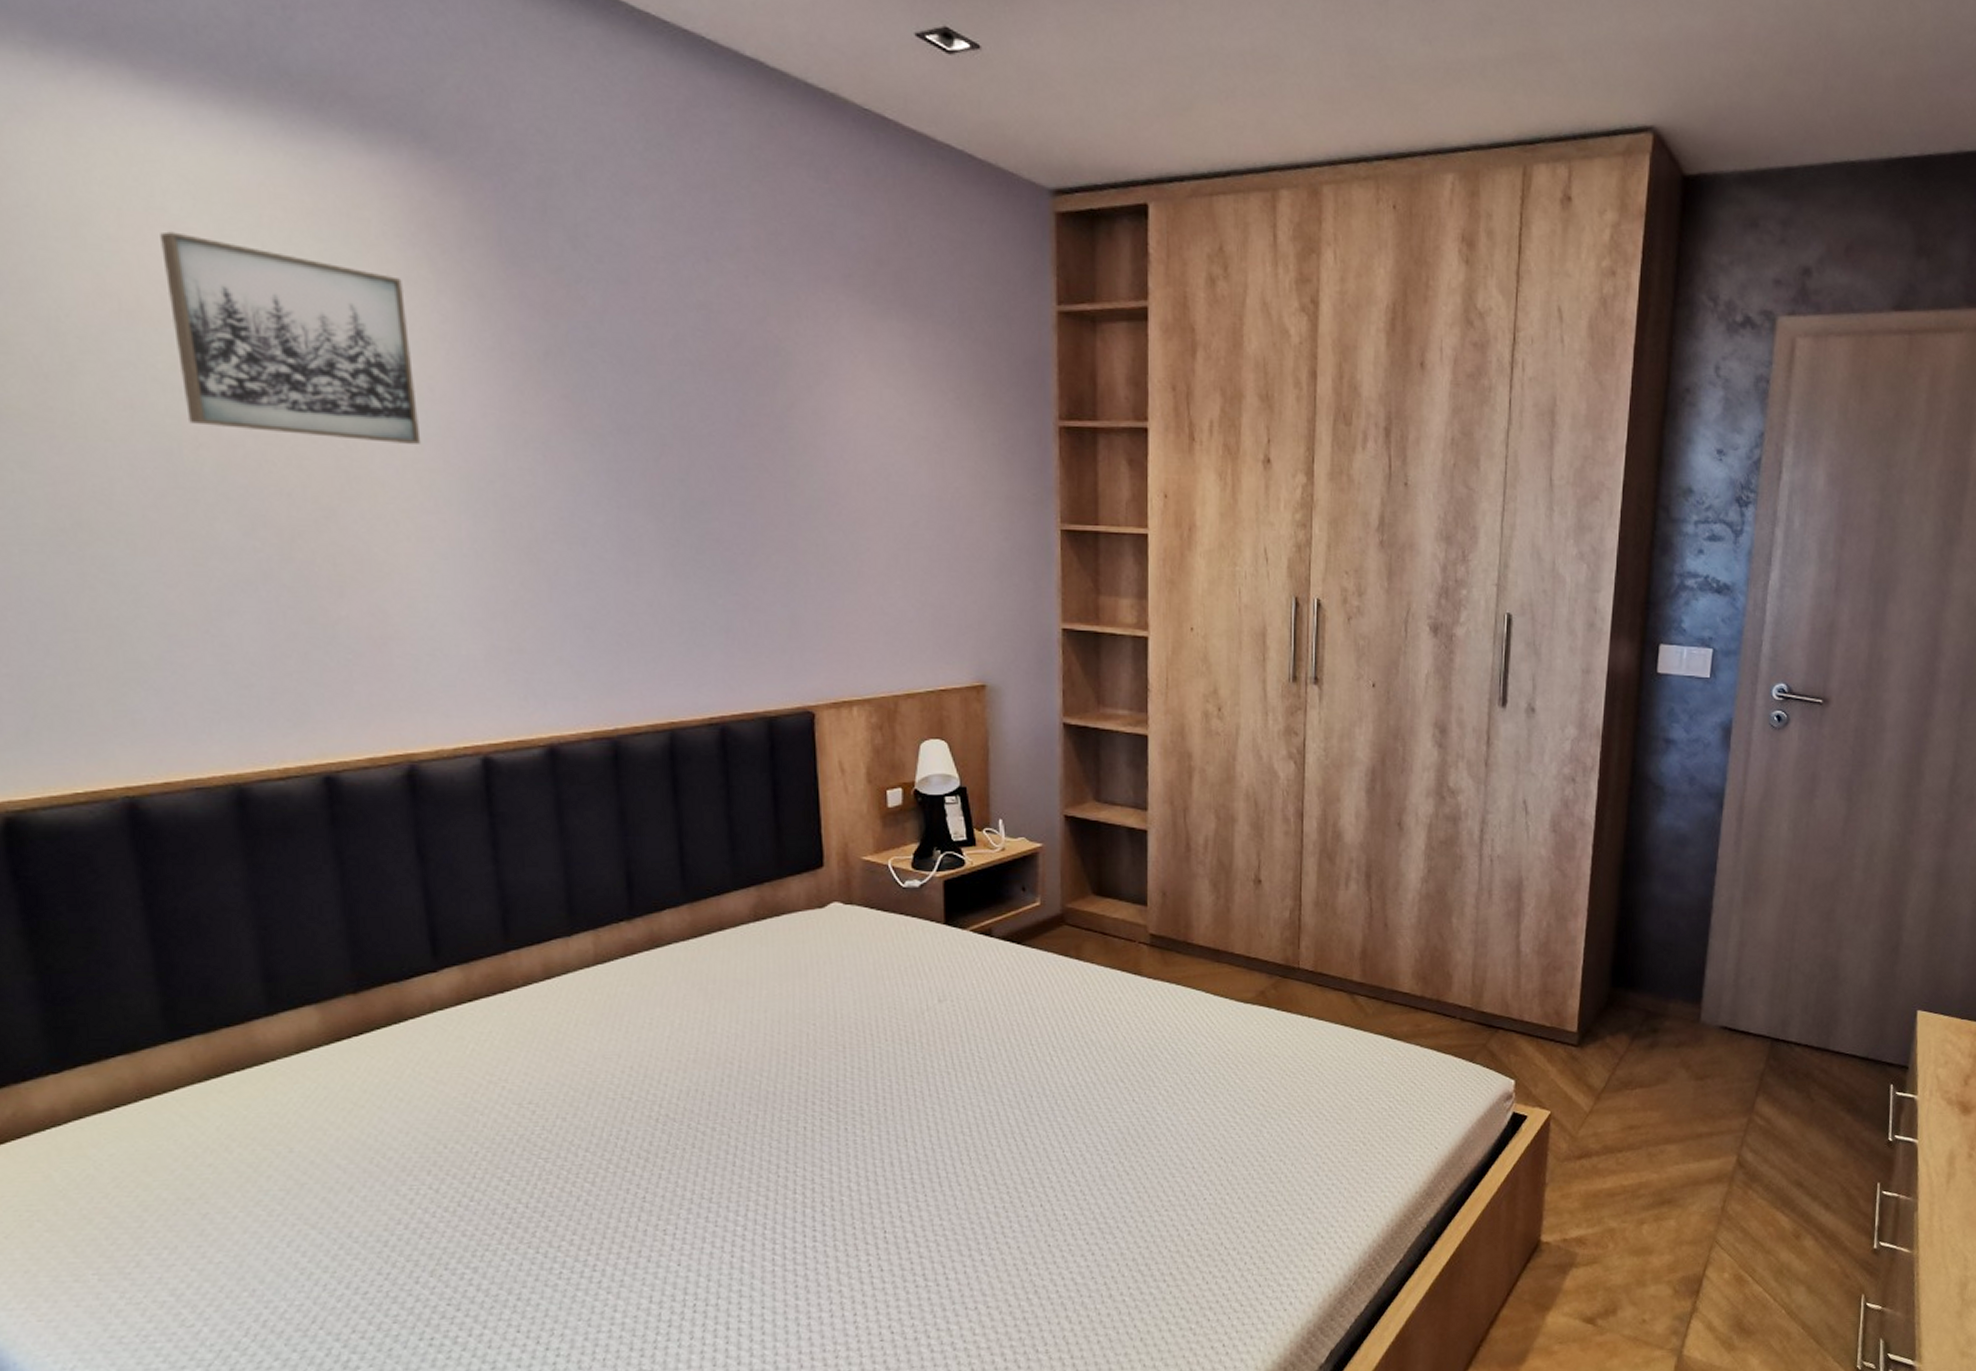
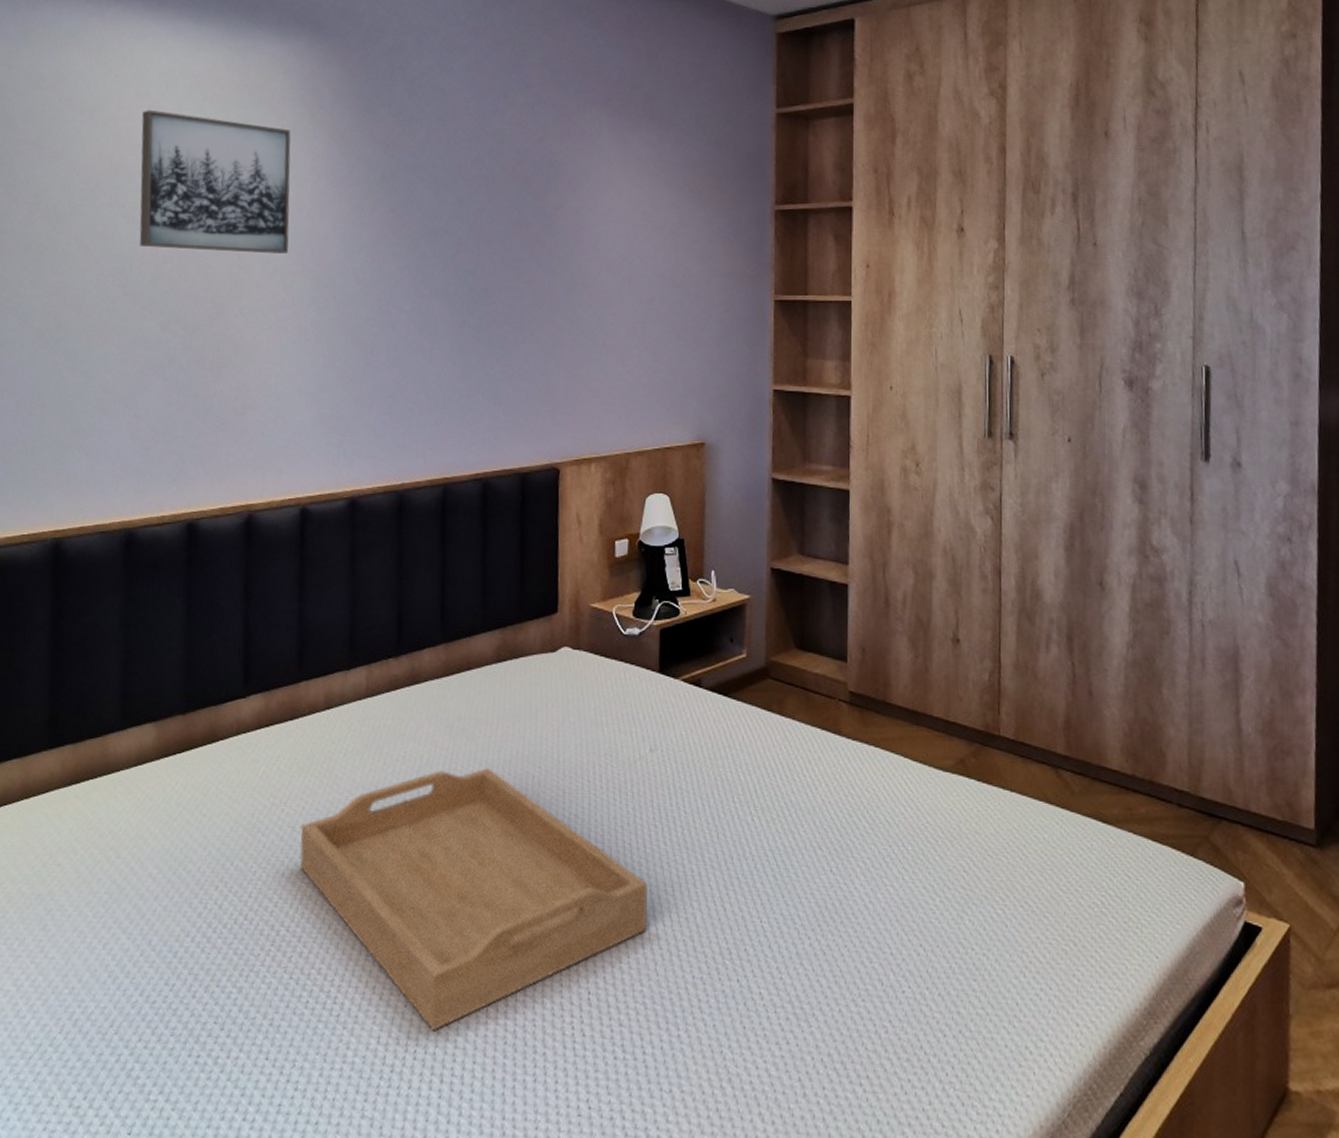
serving tray: none [529,1029,943,1285] -> present [299,768,647,1031]

